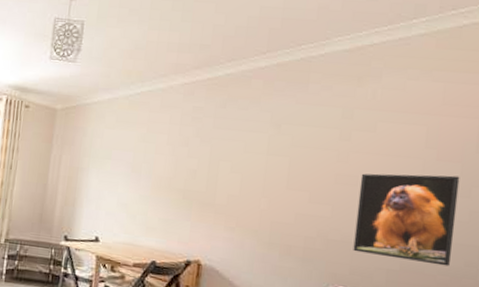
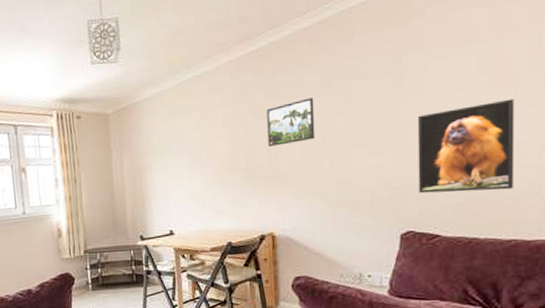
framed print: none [209,134,261,176] -> present [267,97,315,147]

